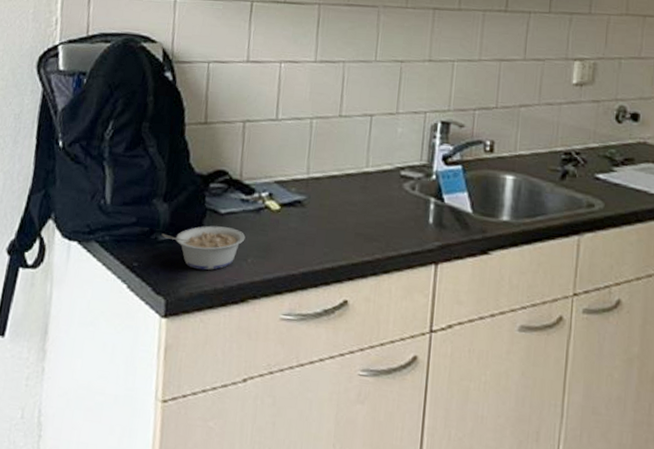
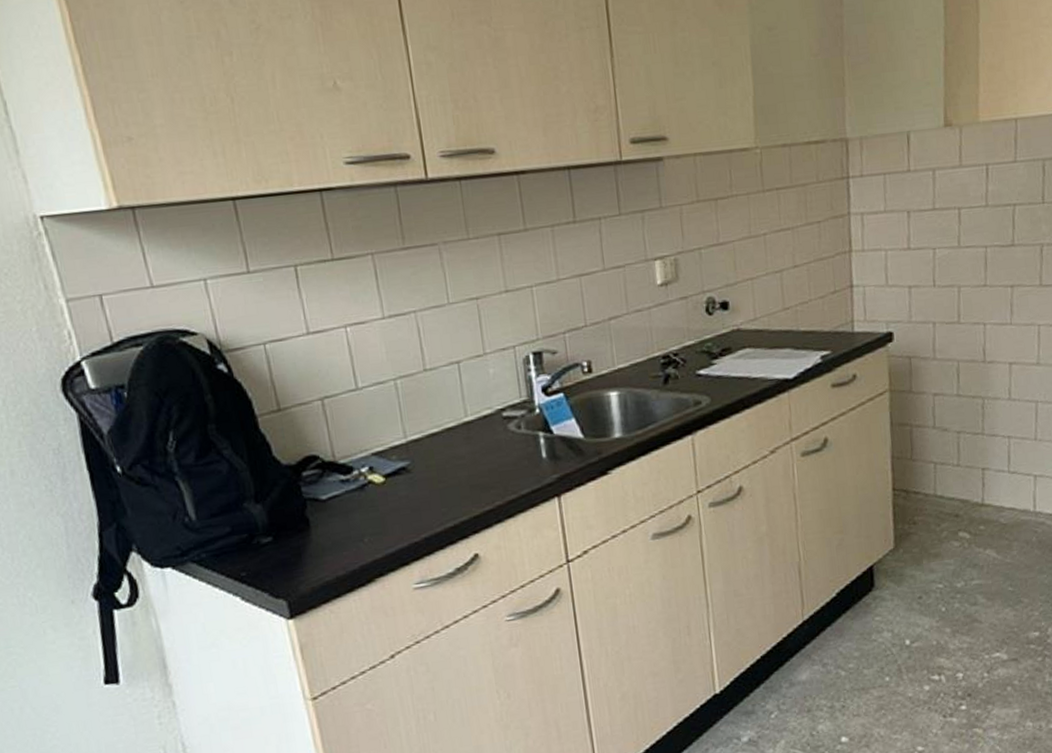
legume: present [161,225,246,270] -> none [263,512,356,563]

